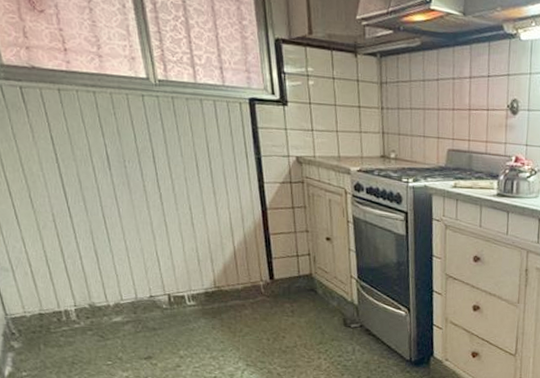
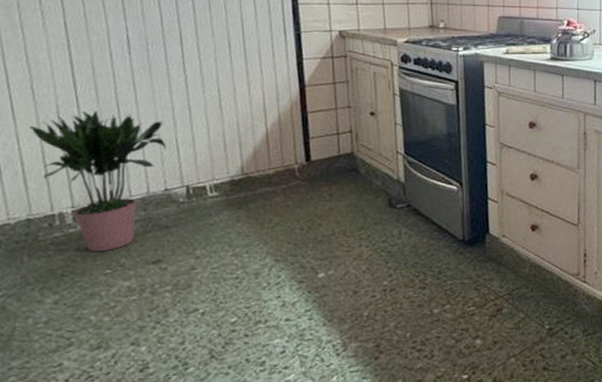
potted plant: none [32,221,148,346] -> present [29,110,166,252]

